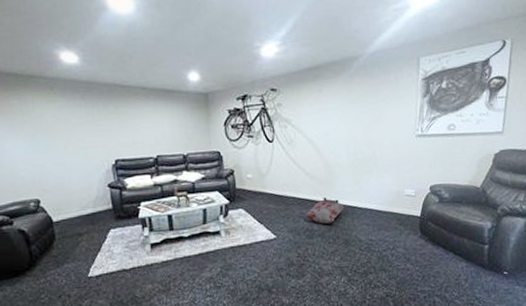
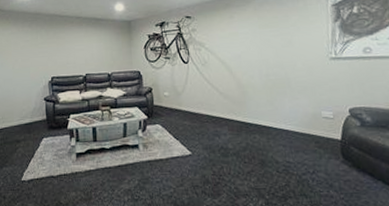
bag: present [305,197,345,224] -> none [219,117,259,143]

